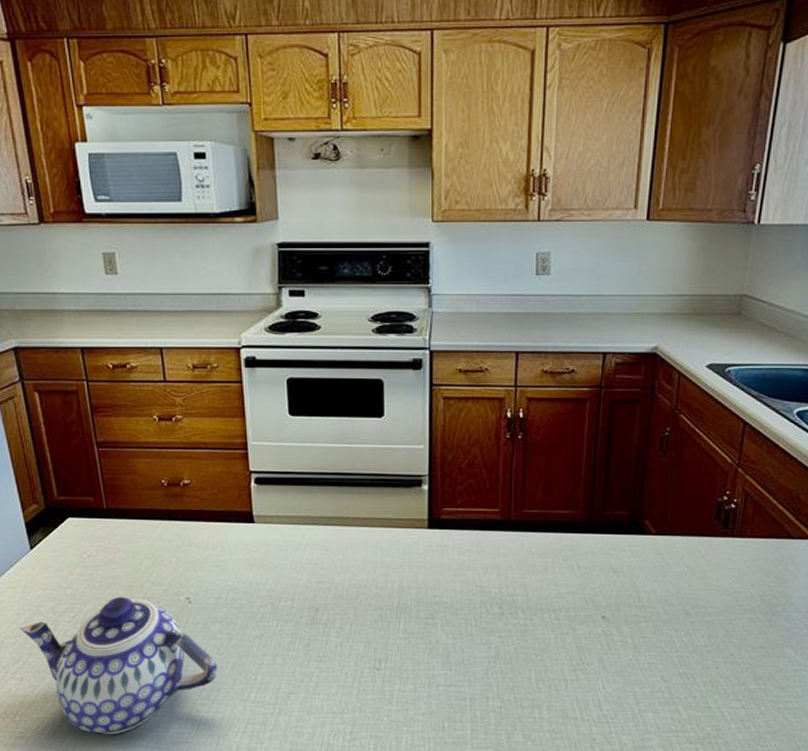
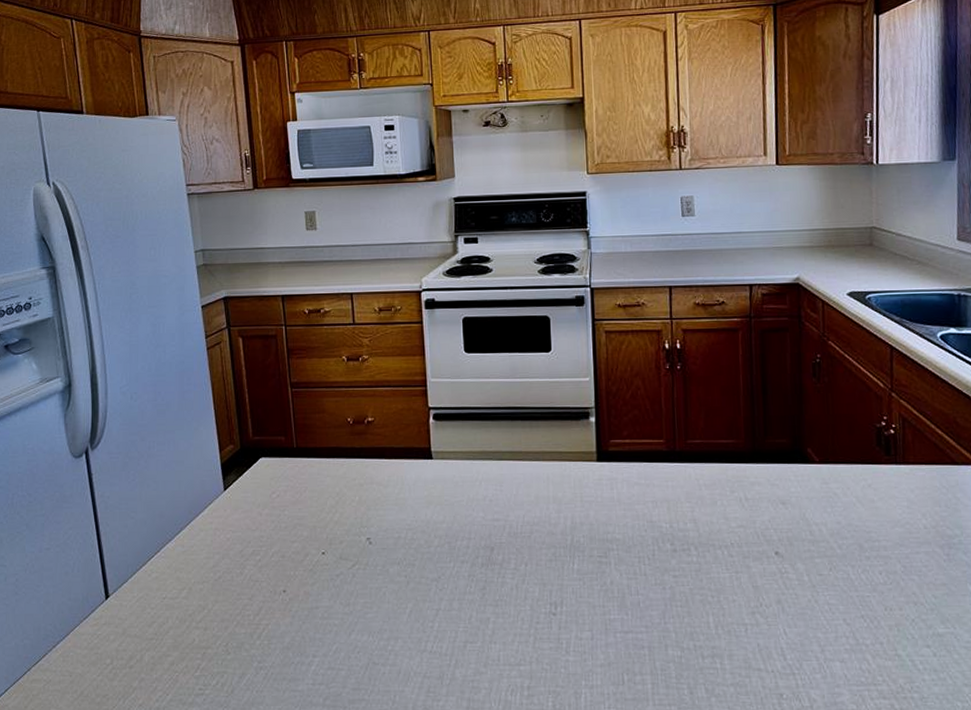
teapot: present [20,596,218,735] -> none [208,537,396,692]

